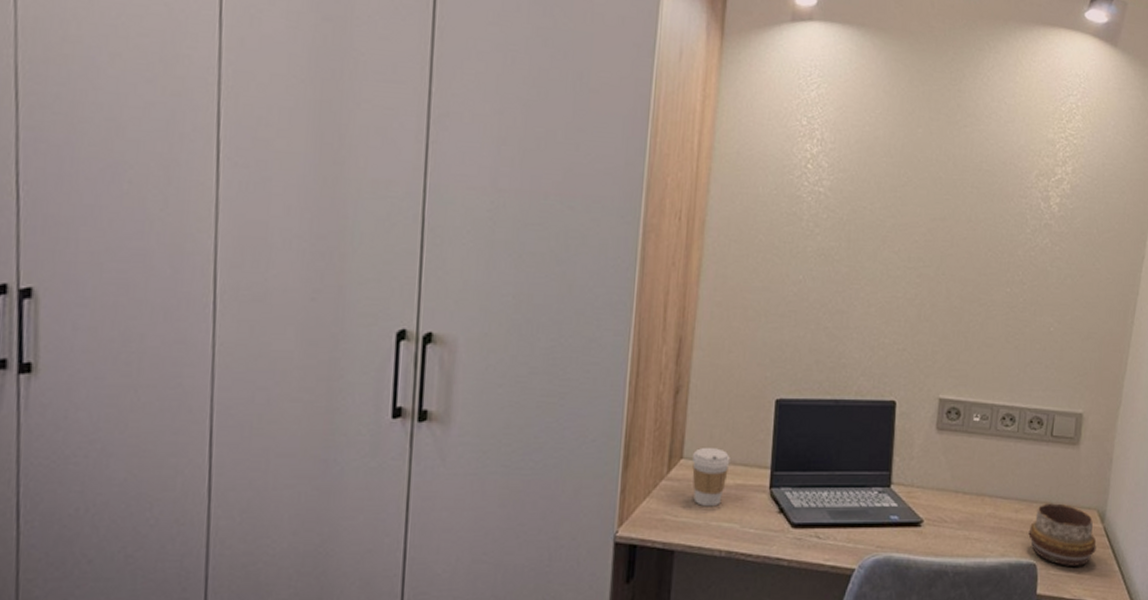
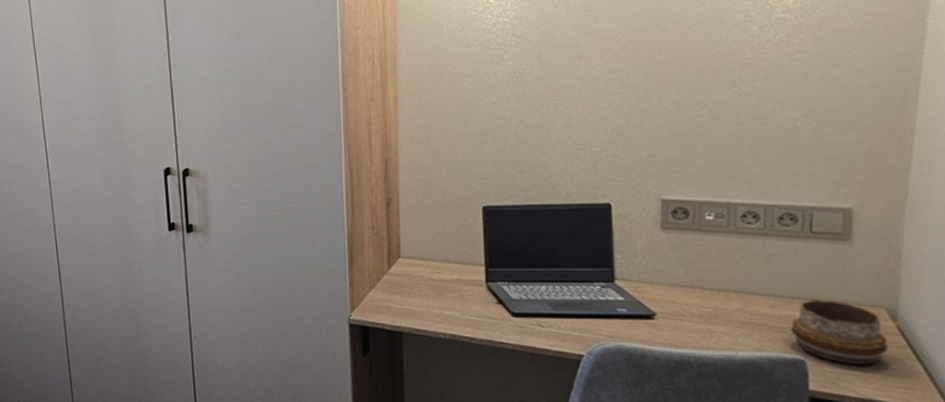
coffee cup: present [691,447,730,507] -> none [408,248,445,298]

